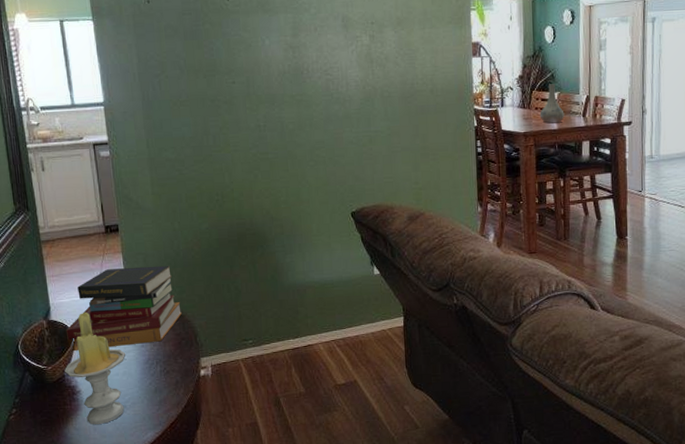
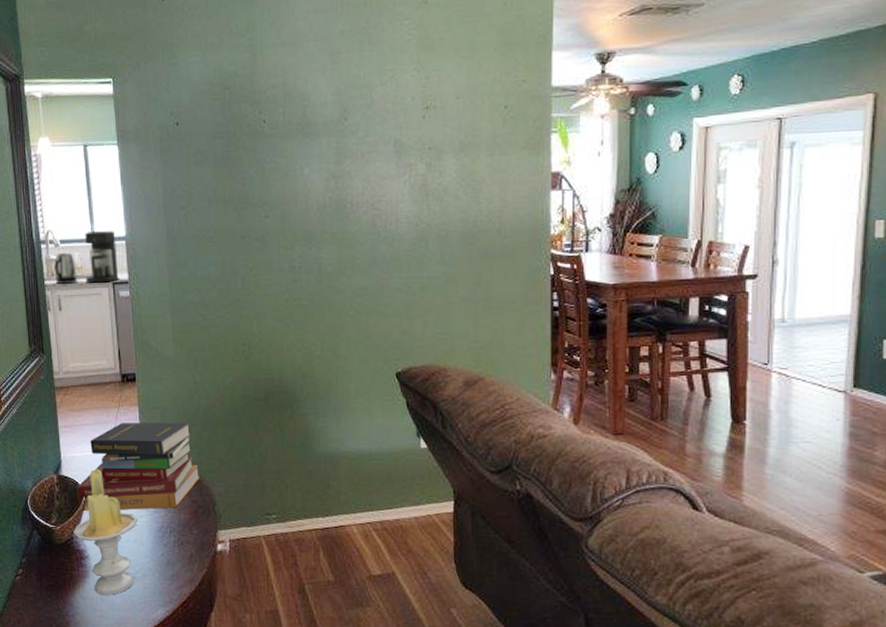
kettle: none [35,118,59,147] -> present [54,252,78,284]
coffee maker: none [64,98,99,145] -> present [85,231,119,283]
vase: present [539,84,565,124] -> none [634,225,667,274]

